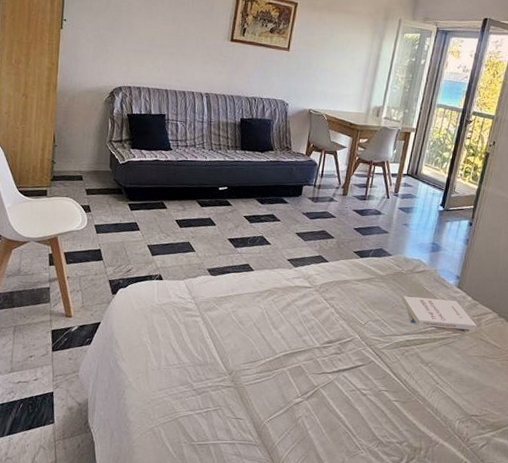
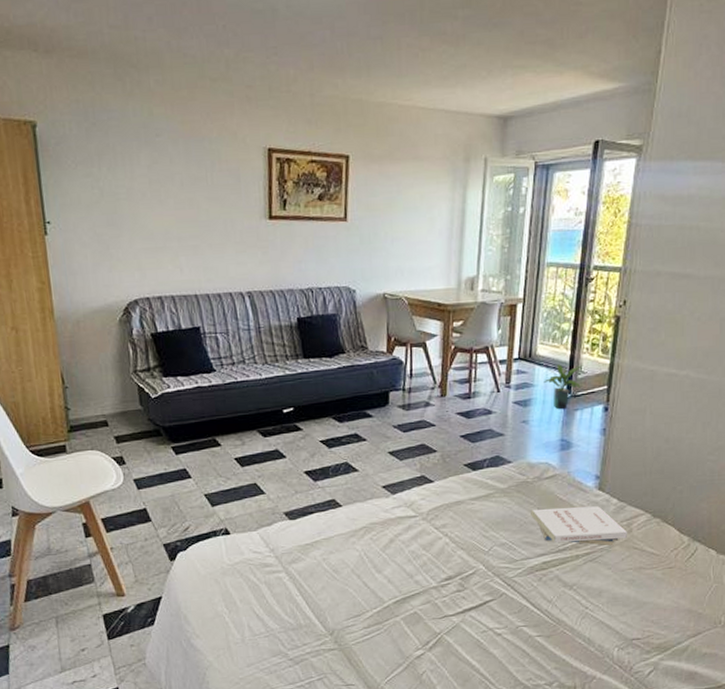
potted plant: none [424,183,454,220] -> present [544,364,581,410]

